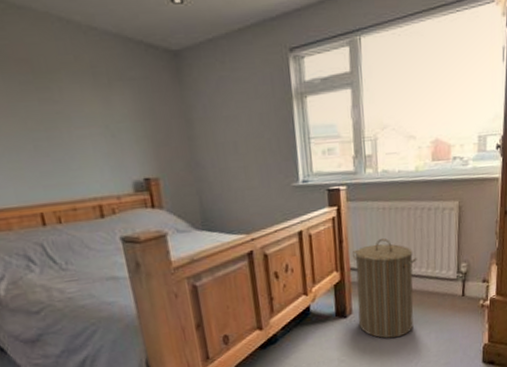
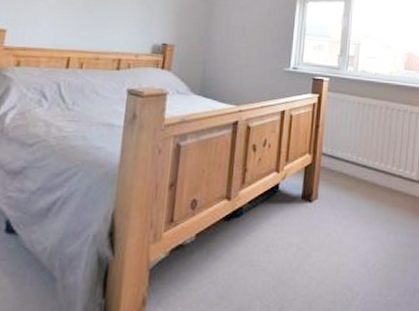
laundry hamper: present [352,238,417,339] -> none [323,130,384,233]

